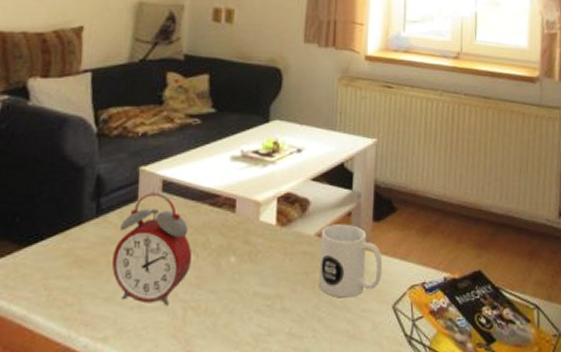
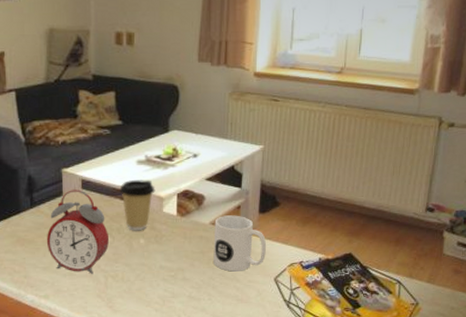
coffee cup: none [208,180,251,246] -> present [119,180,155,231]

